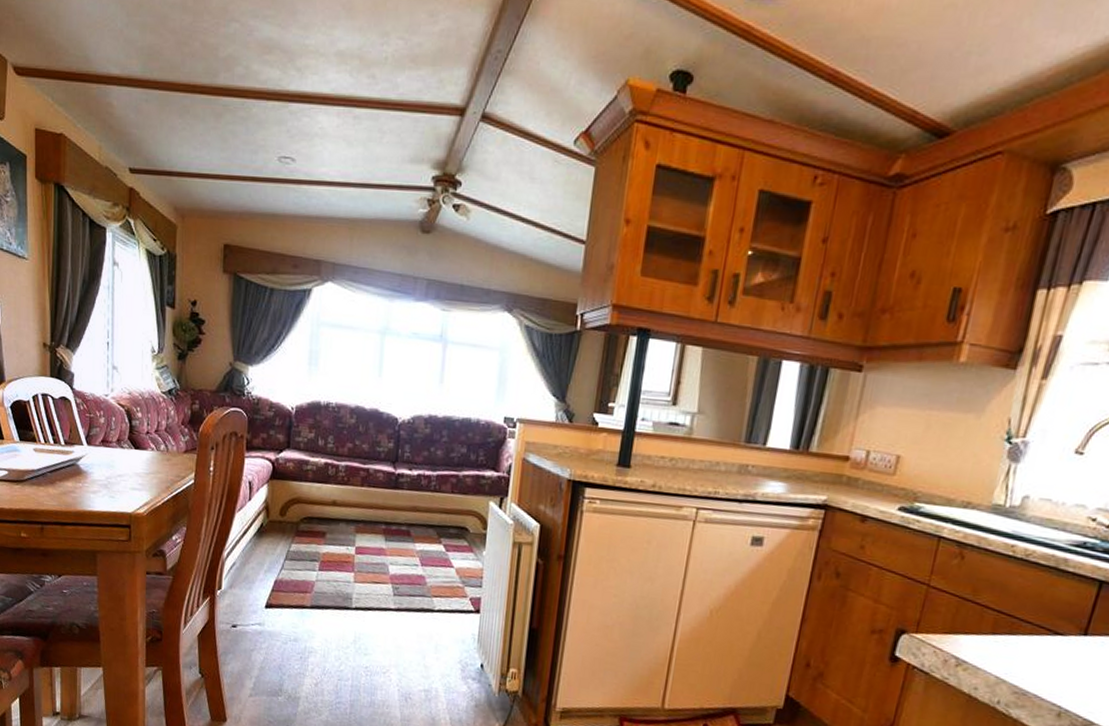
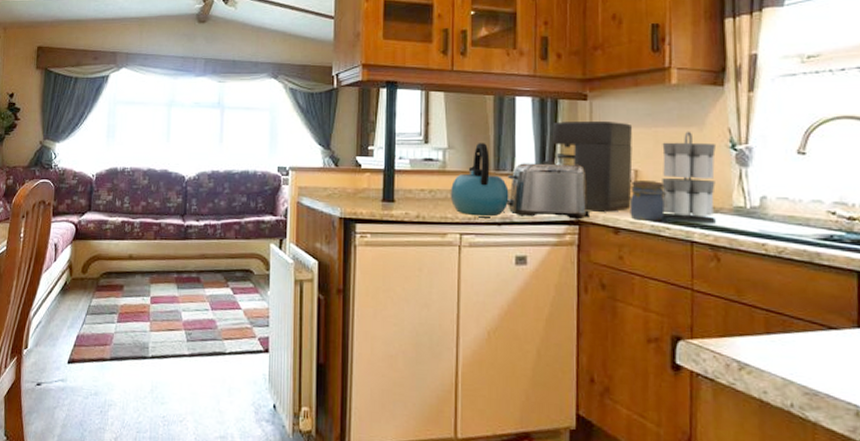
kettle: none [691,410,757,493] -> present [450,143,509,217]
toaster: none [752,437,843,504] -> present [506,163,592,220]
coffee maker: none [797,394,905,499] -> present [541,121,633,212]
jar: none [881,467,928,514] -> present [629,181,668,222]
spice rack: none [914,417,990,521] -> present [662,131,716,224]

